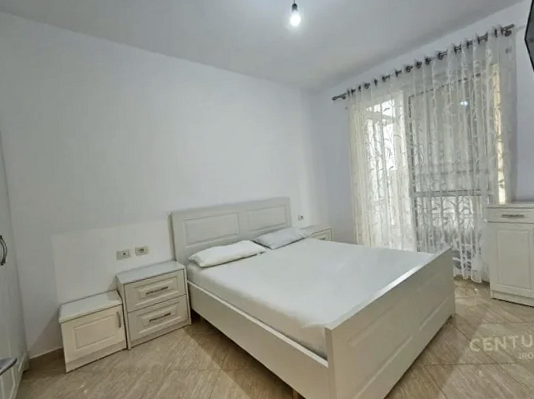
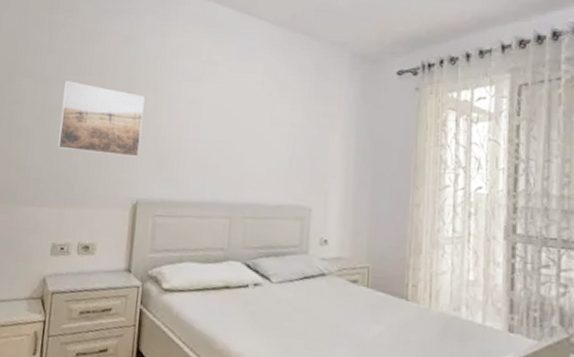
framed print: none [100,135,167,185] -> present [57,81,145,157]

